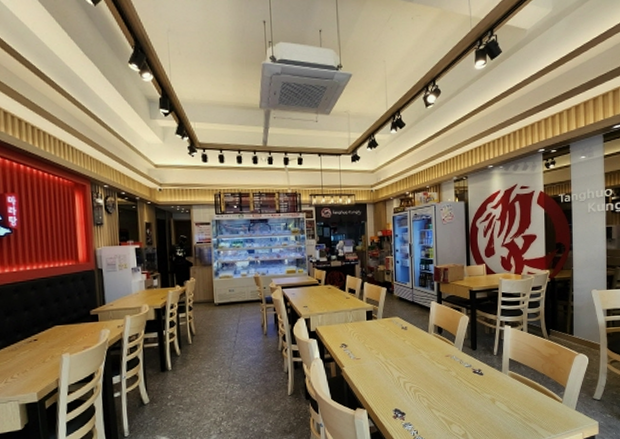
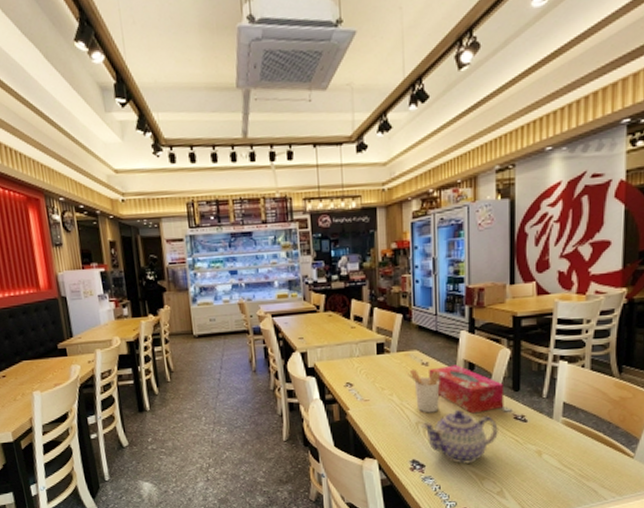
utensil holder: none [390,332,416,369] -> present [406,369,440,413]
teapot: none [402,366,462,411] -> present [421,410,498,464]
tissue box: none [407,329,466,369] -> present [429,365,504,414]

